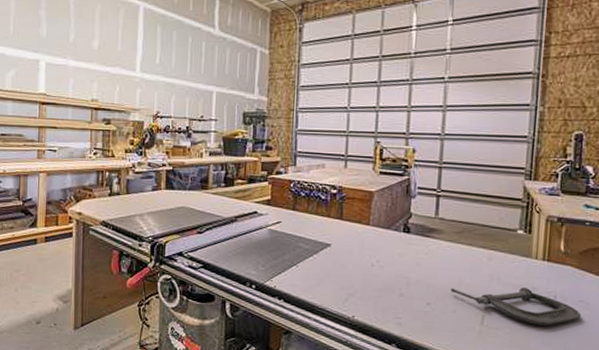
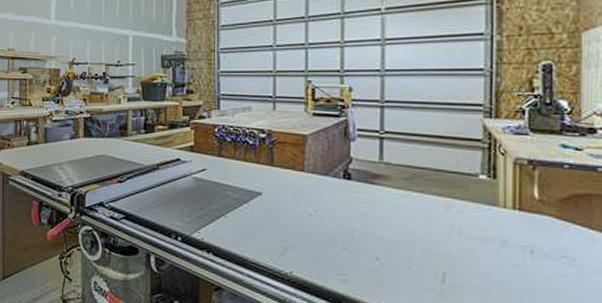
c clamp: present [451,287,582,326] -> none [403,241,567,286]

